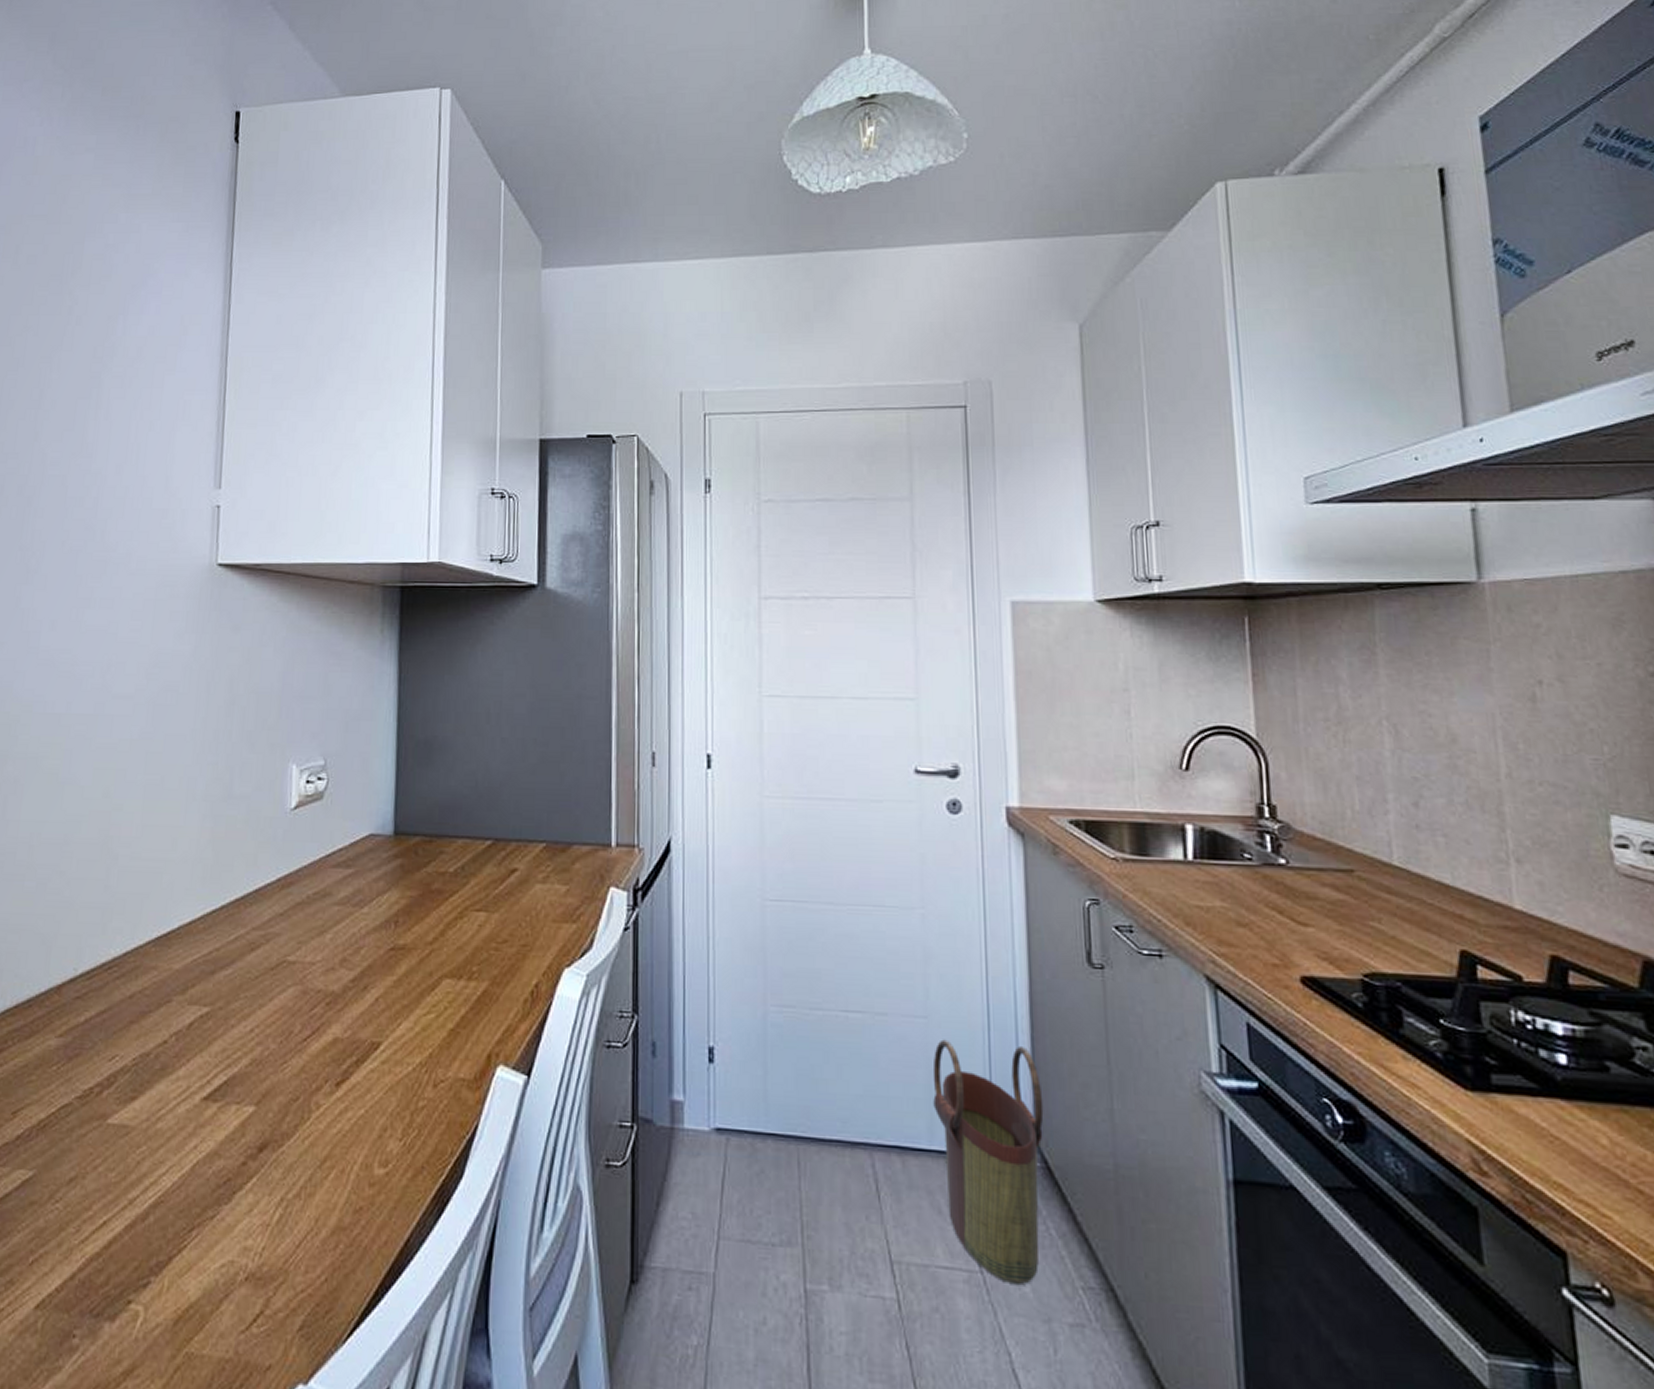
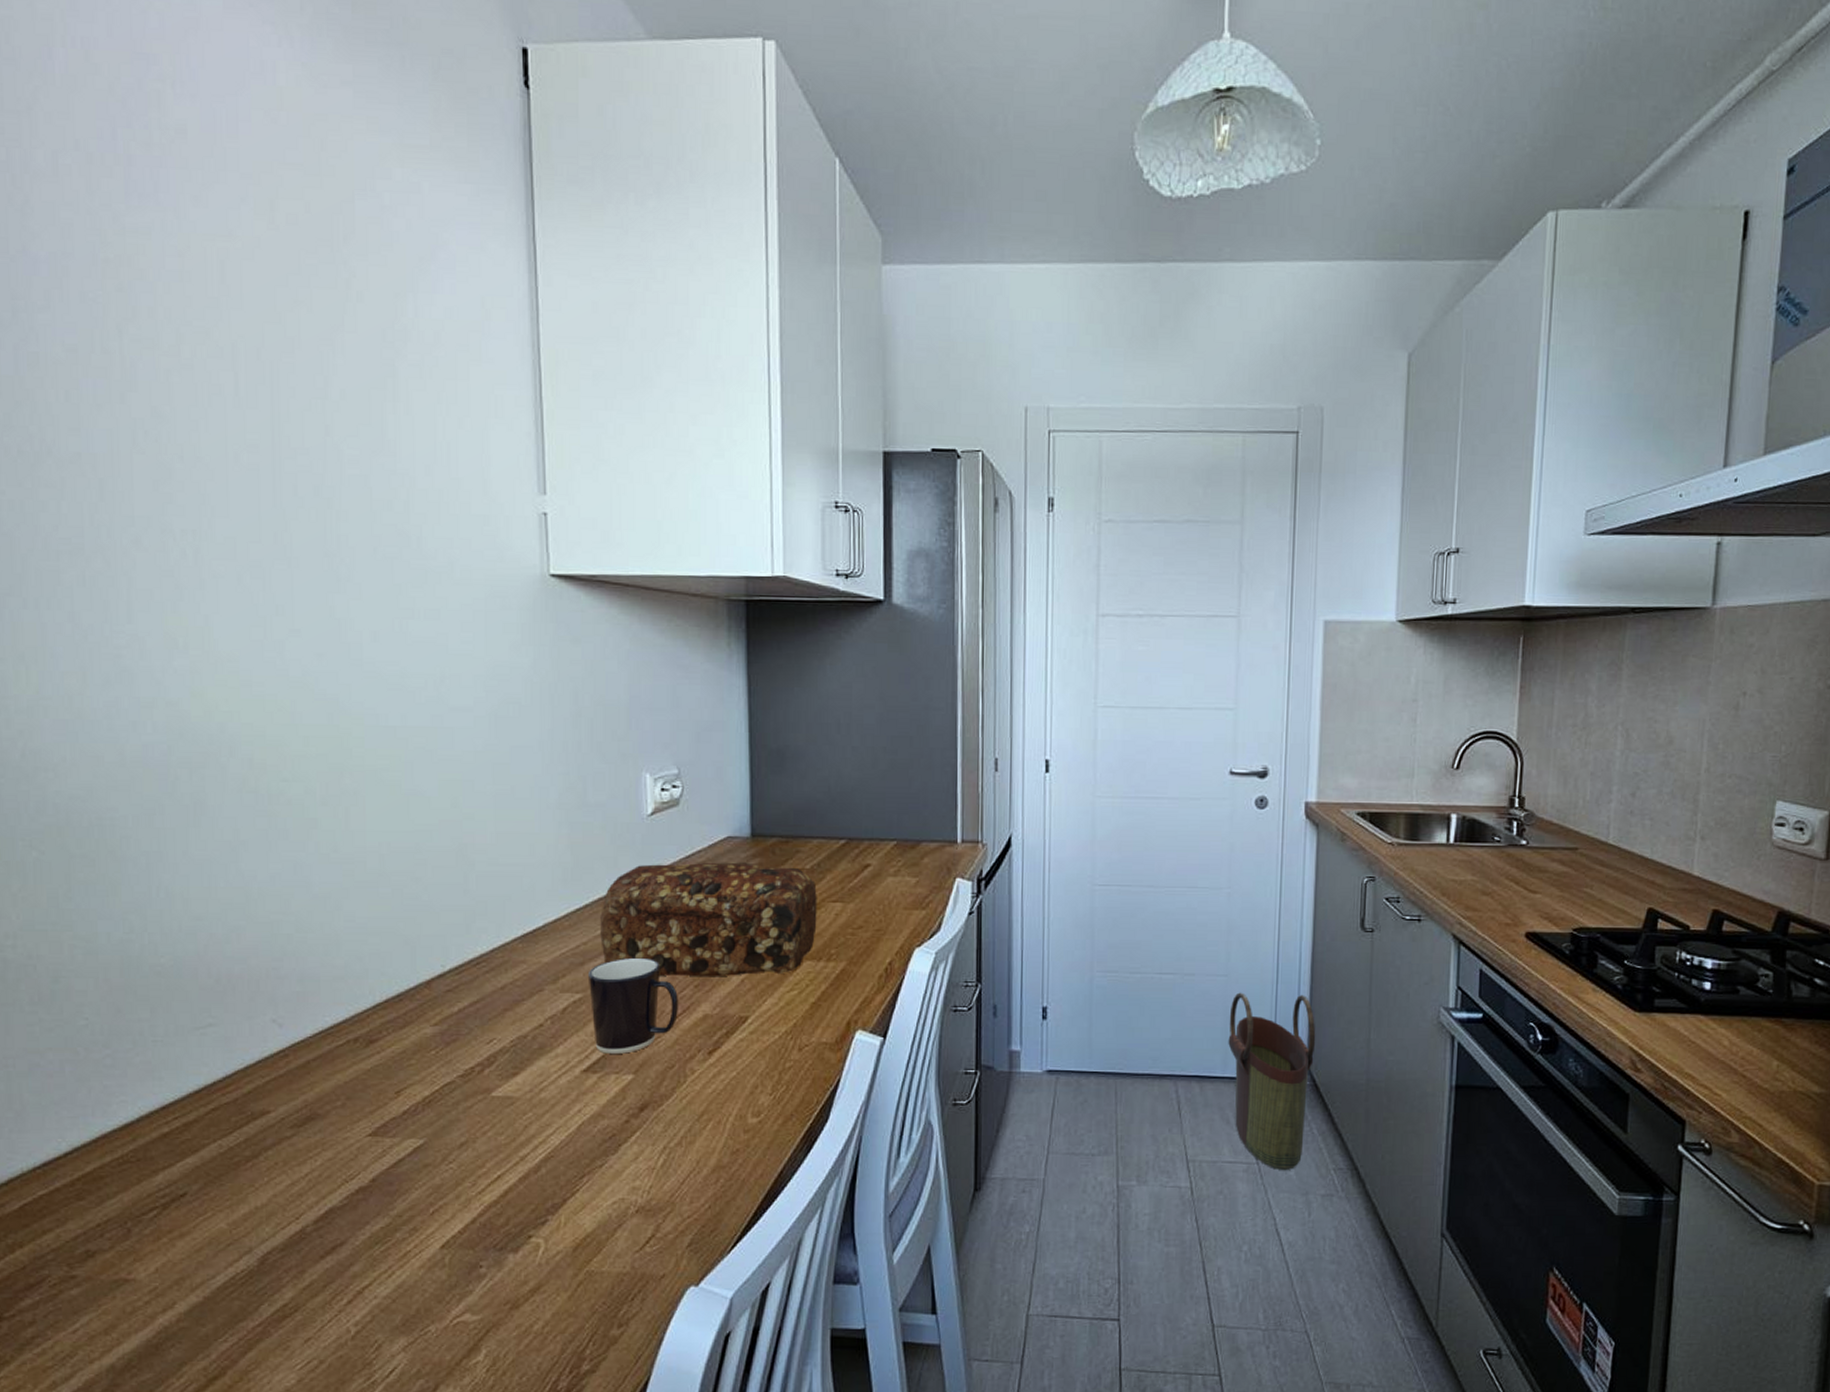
mug: none [217,967,309,1081] -> present [587,957,679,1054]
bread loaf: none [233,862,460,993] -> present [600,862,817,976]

